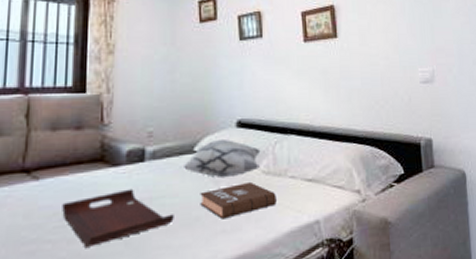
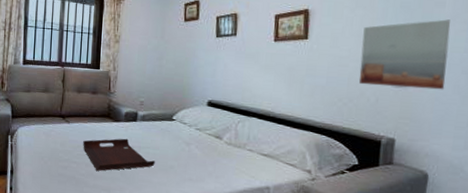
decorative pillow: present [184,138,261,178] -> none [164,113,225,142]
book: present [200,182,277,220] -> none [174,148,235,171]
wall art: none [387,12,463,84] -> present [358,19,451,90]

